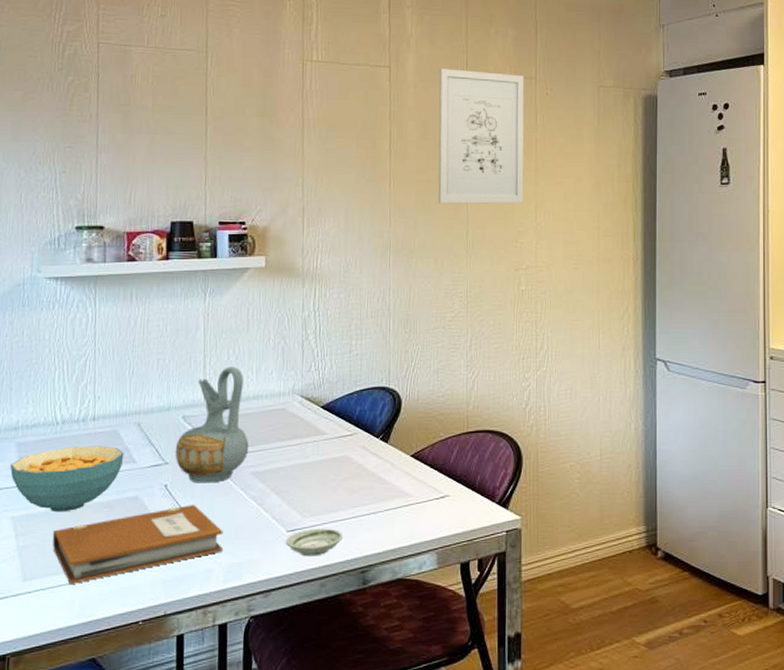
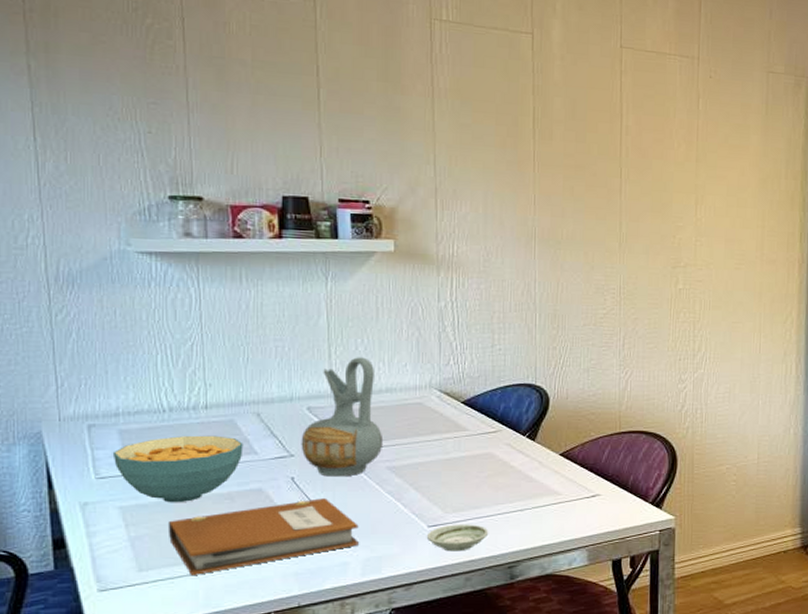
wall art: present [438,68,525,204] -> none [588,39,686,197]

